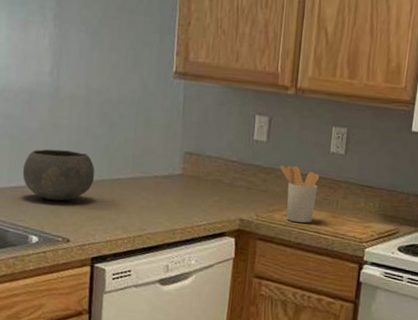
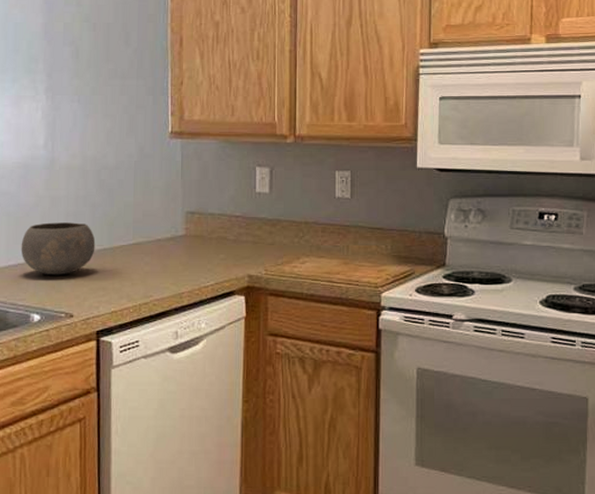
utensil holder: present [279,165,320,223] -> none [285,215,327,273]

